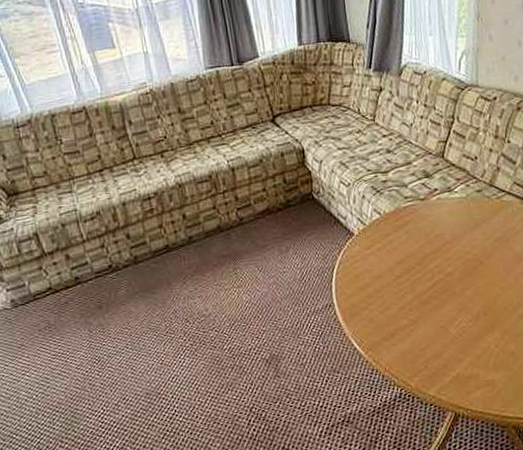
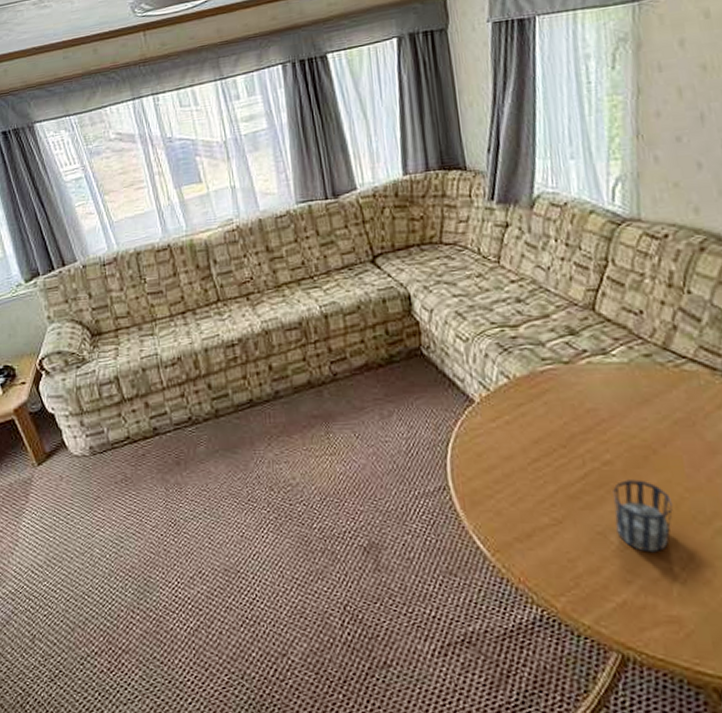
cup: none [452,284,493,337] -> present [613,480,674,553]

